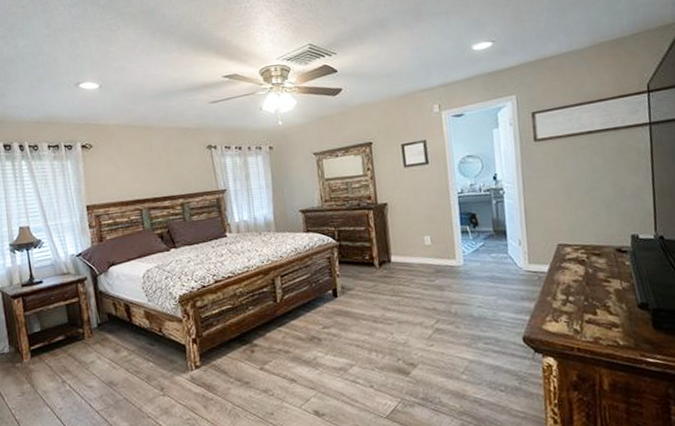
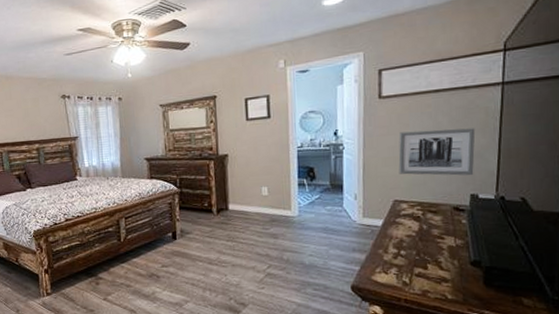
wall art: none [557,168,633,218] -> present [398,128,476,176]

